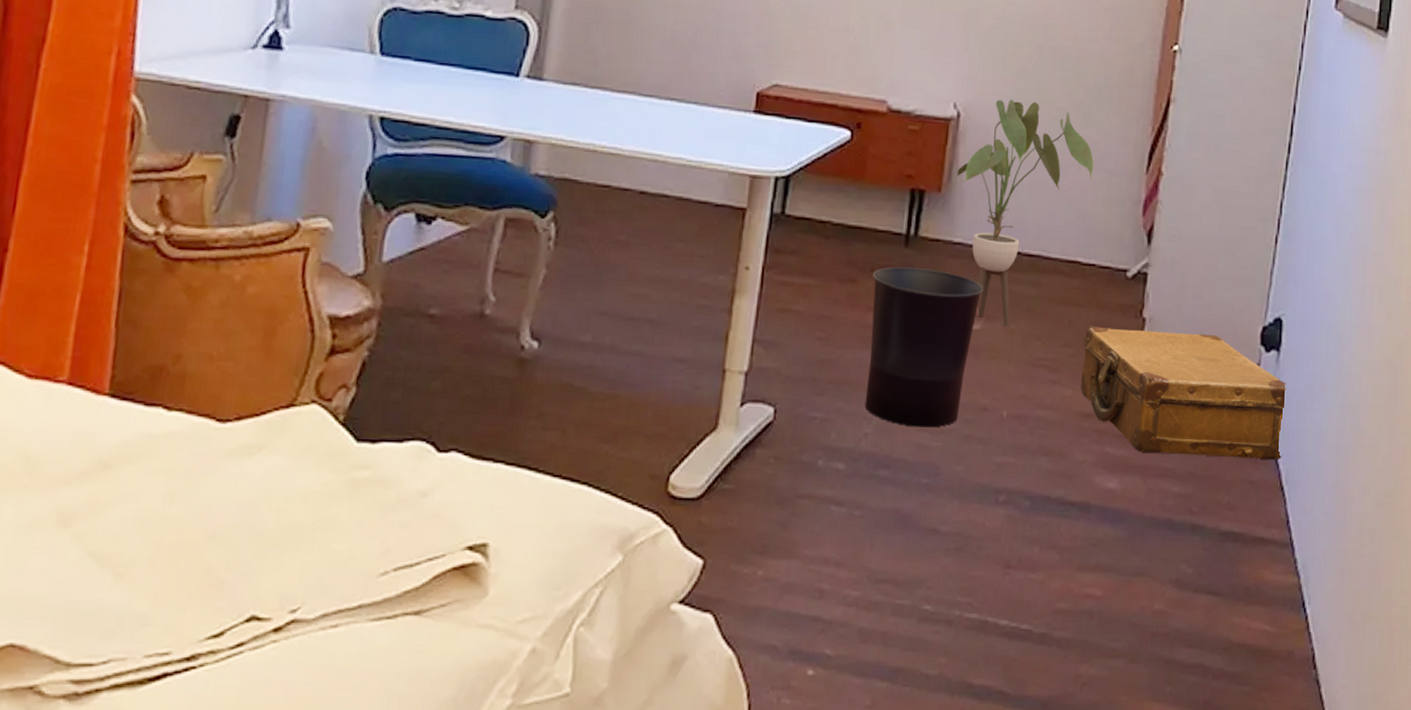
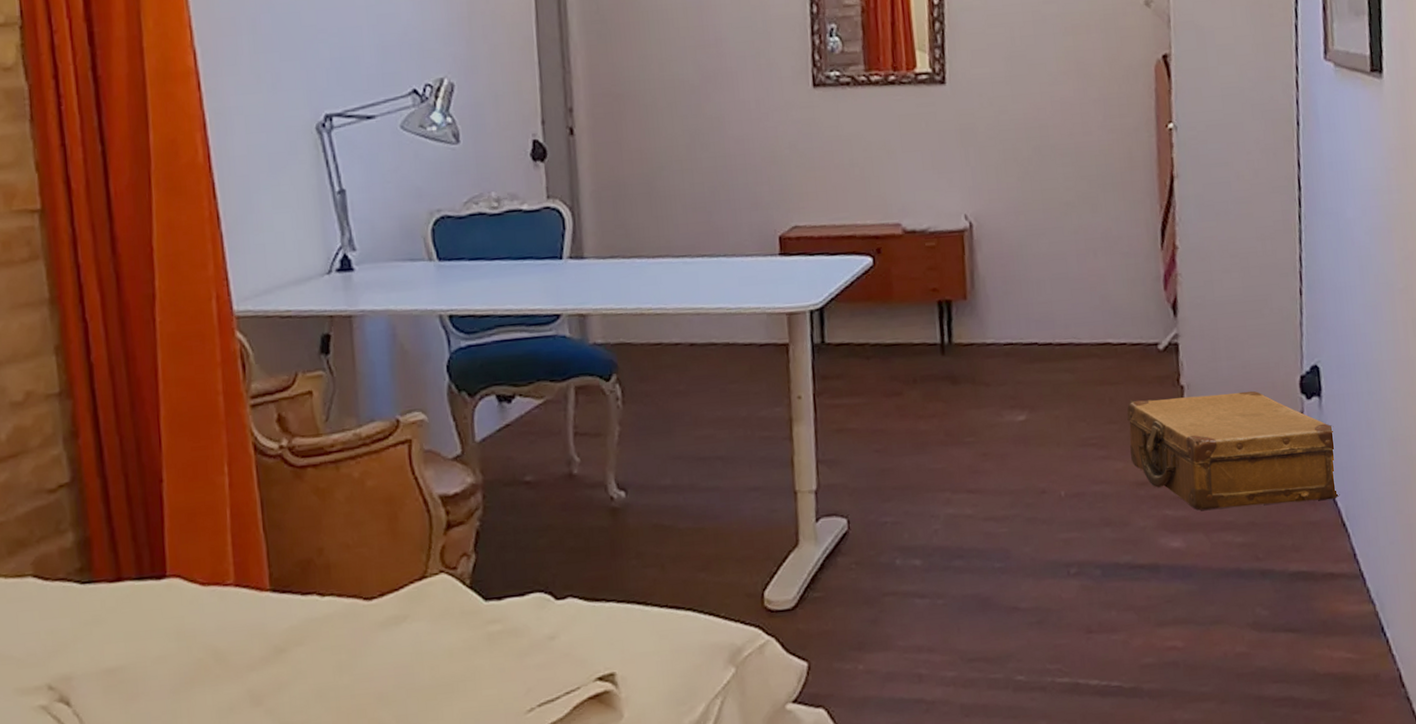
waste bin: present [865,267,984,428] -> none [916,372,1023,518]
house plant: present [956,99,1094,327] -> none [978,200,1110,414]

